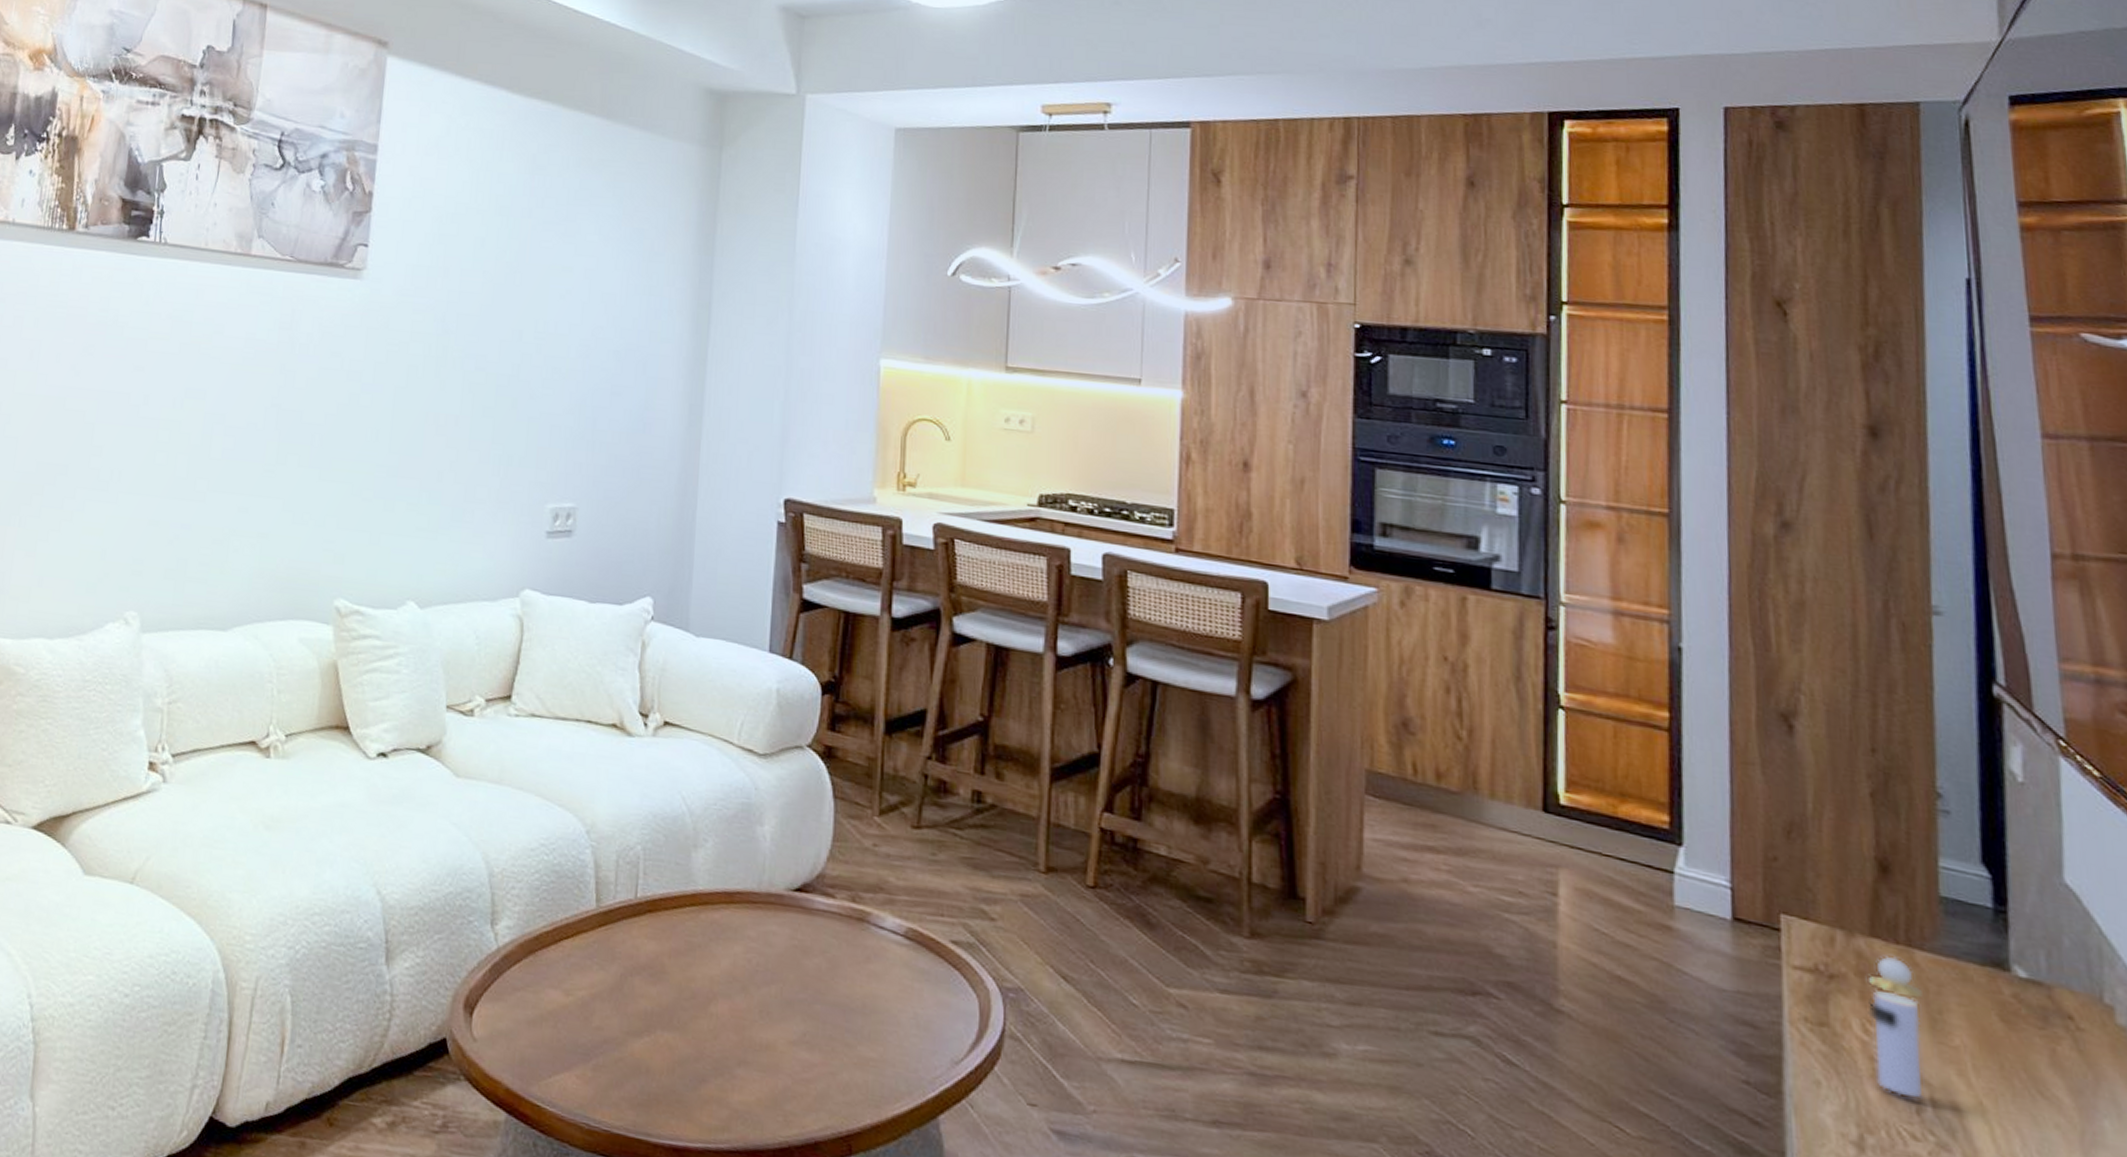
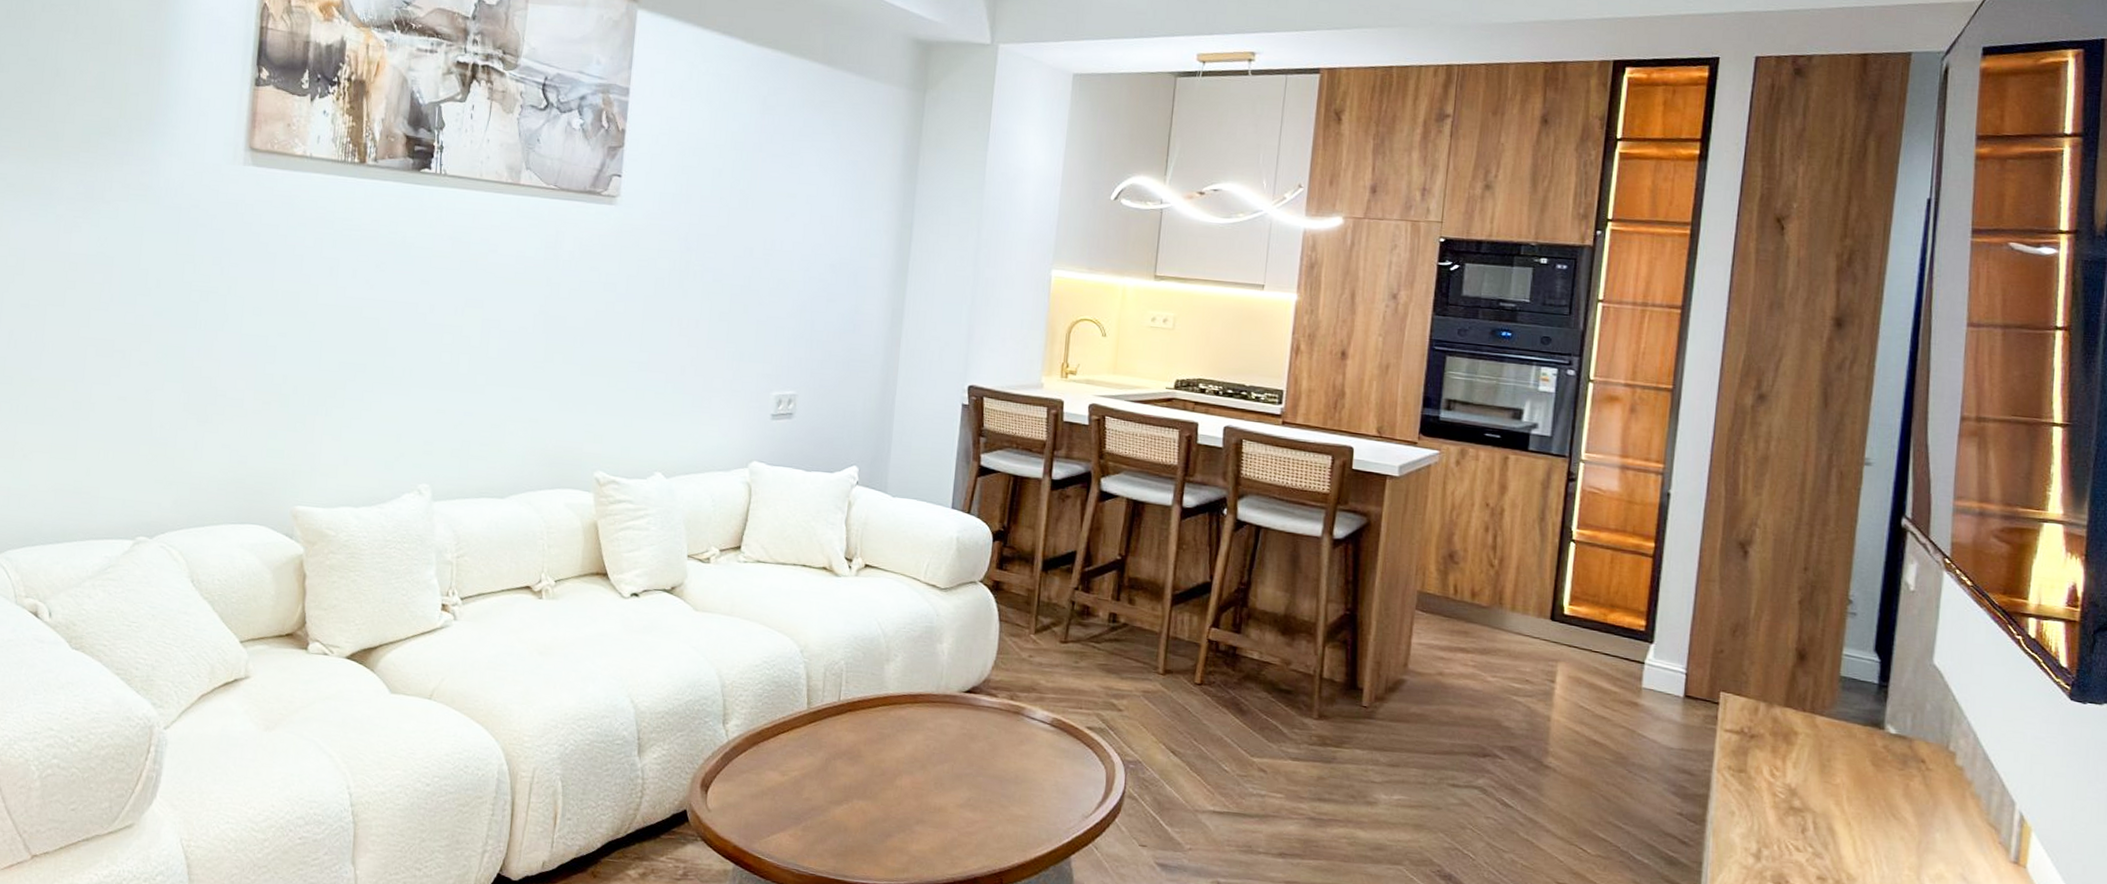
perfume bottle: present [1867,955,1923,1098] -> none [1775,720,1818,822]

